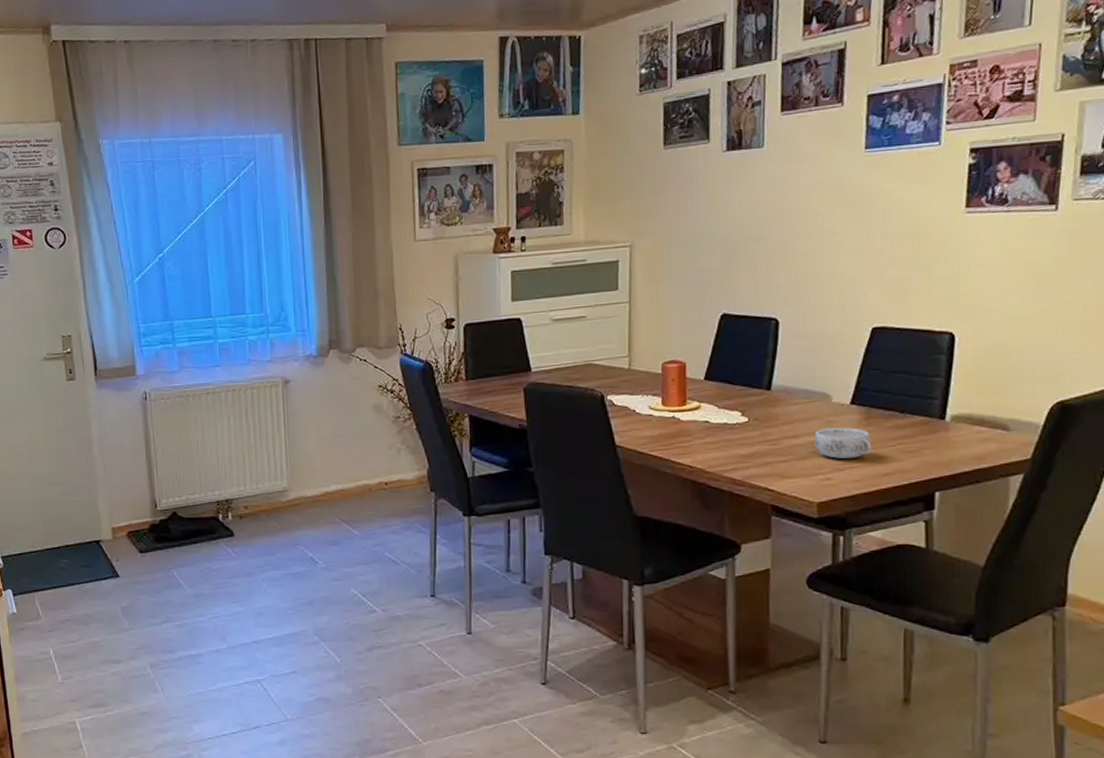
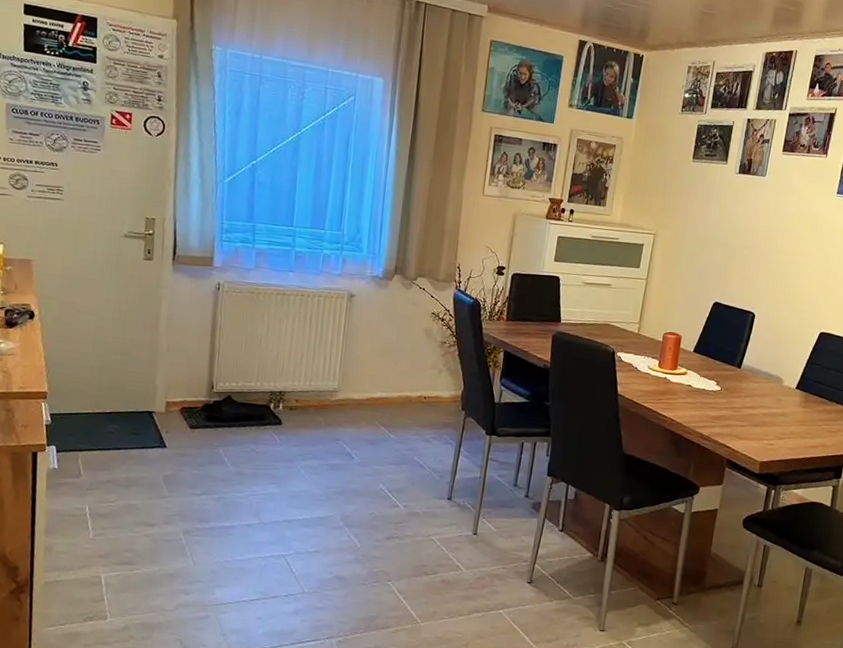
decorative bowl: present [814,427,872,459] -> none [765,404,806,431]

